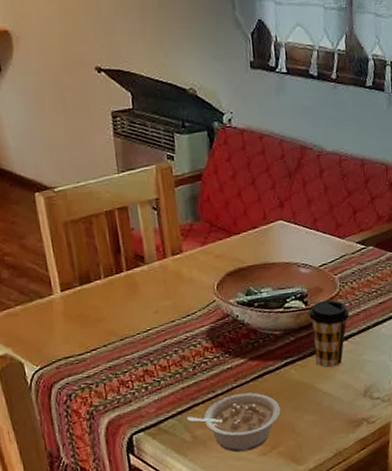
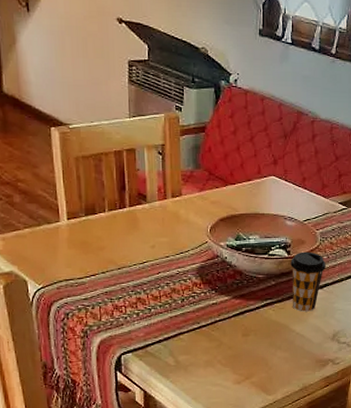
legume: present [187,392,281,453] -> none [172,327,257,379]

